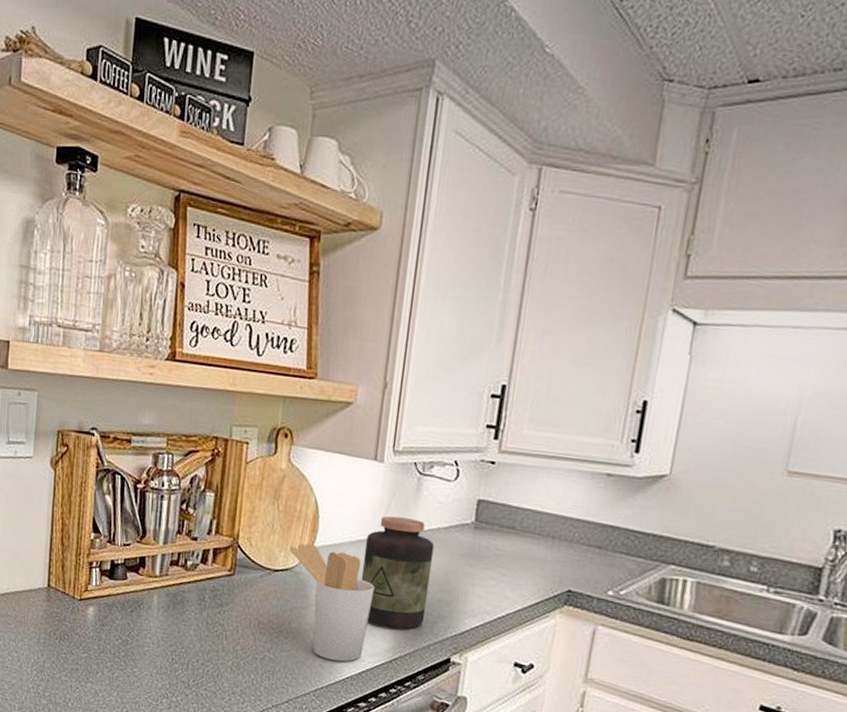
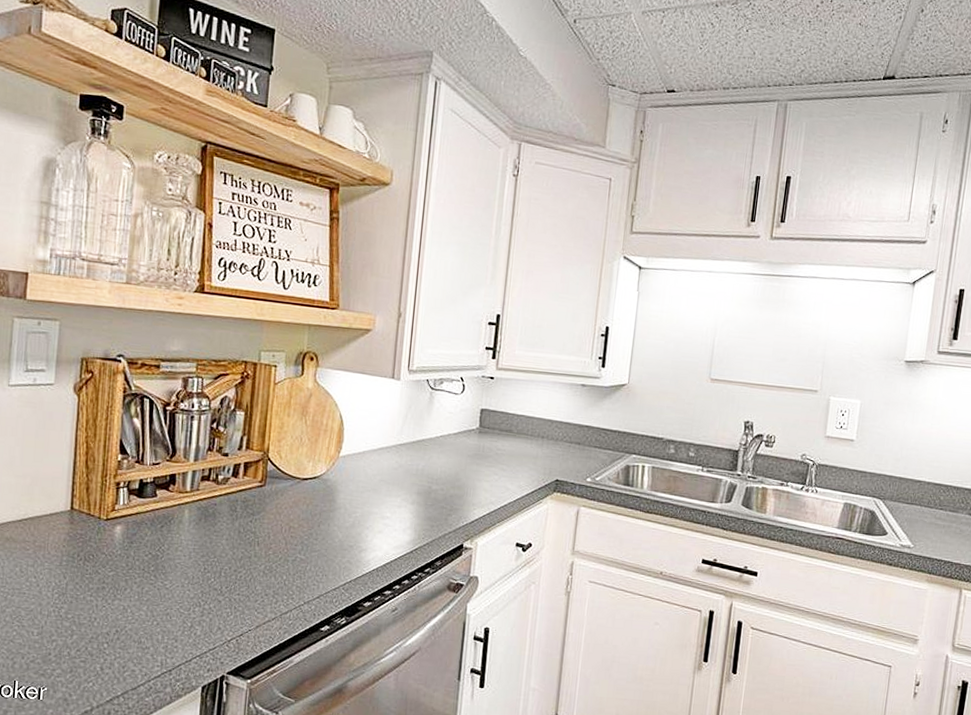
utensil holder: present [290,543,375,662] -> none [317,452,396,556]
jar: present [361,515,435,629] -> none [383,425,446,523]

